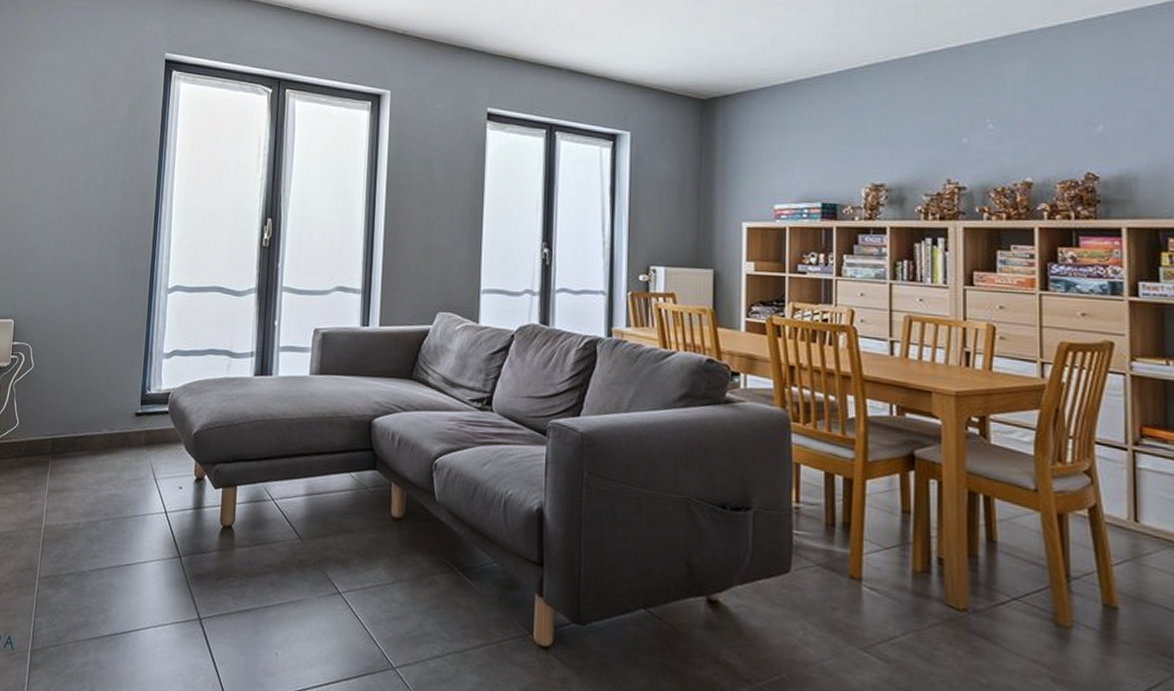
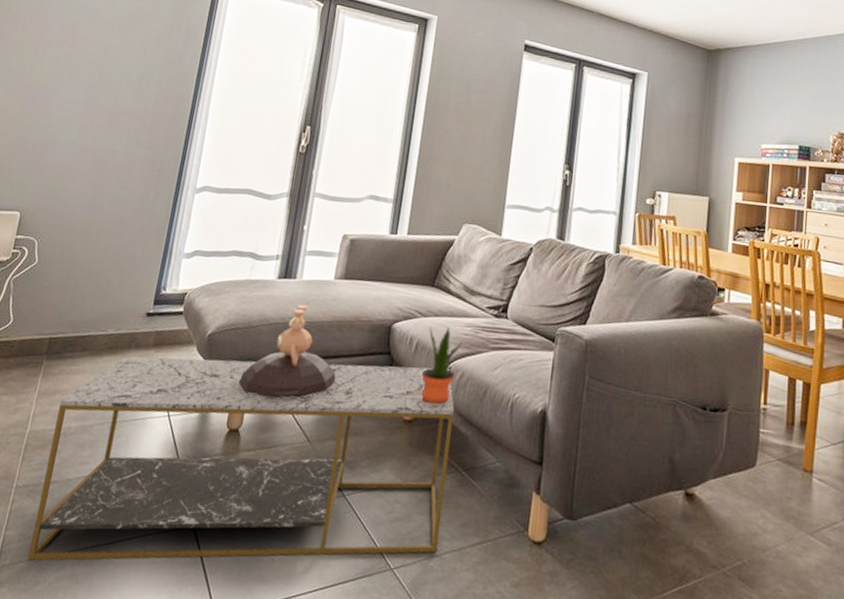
coffee table: none [56,455,445,654] -> present [27,356,455,561]
decorative bowl: none [227,401,321,497] -> present [239,304,336,399]
potted plant: none [407,421,447,502] -> present [422,326,463,405]

